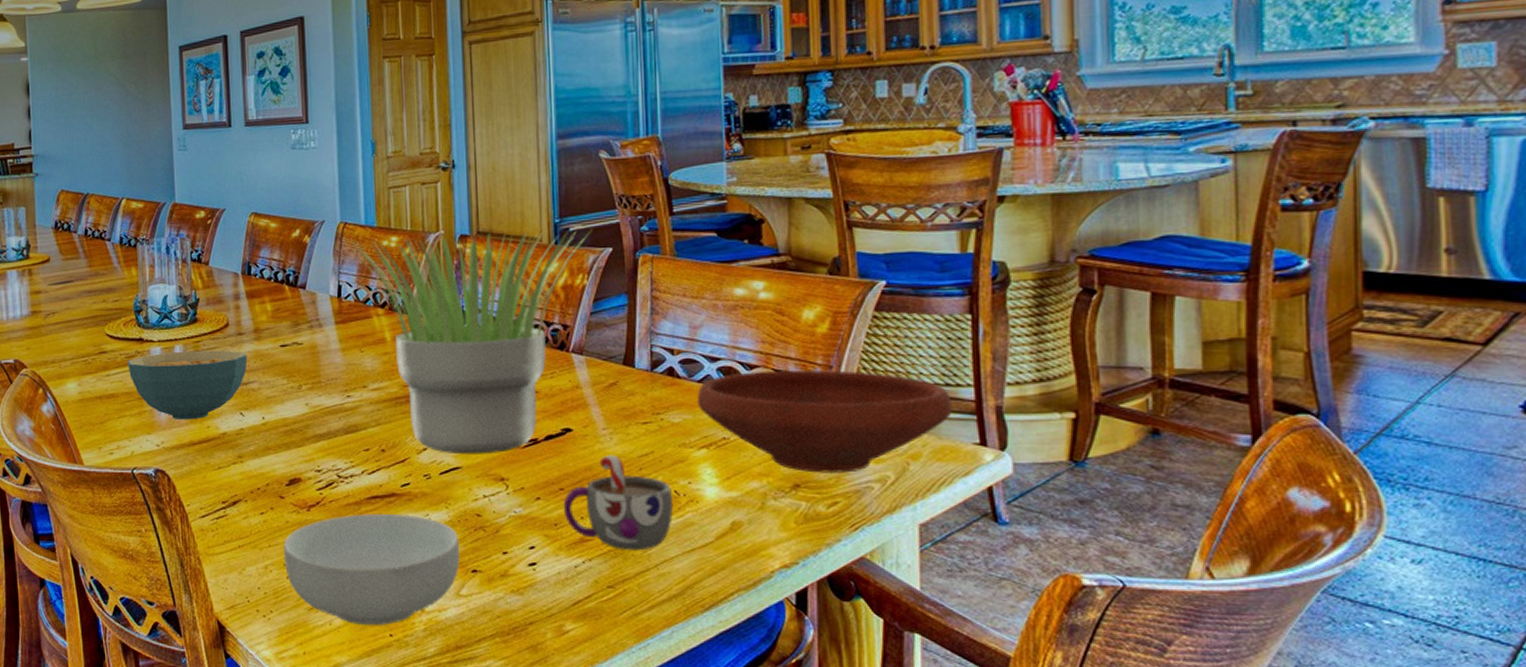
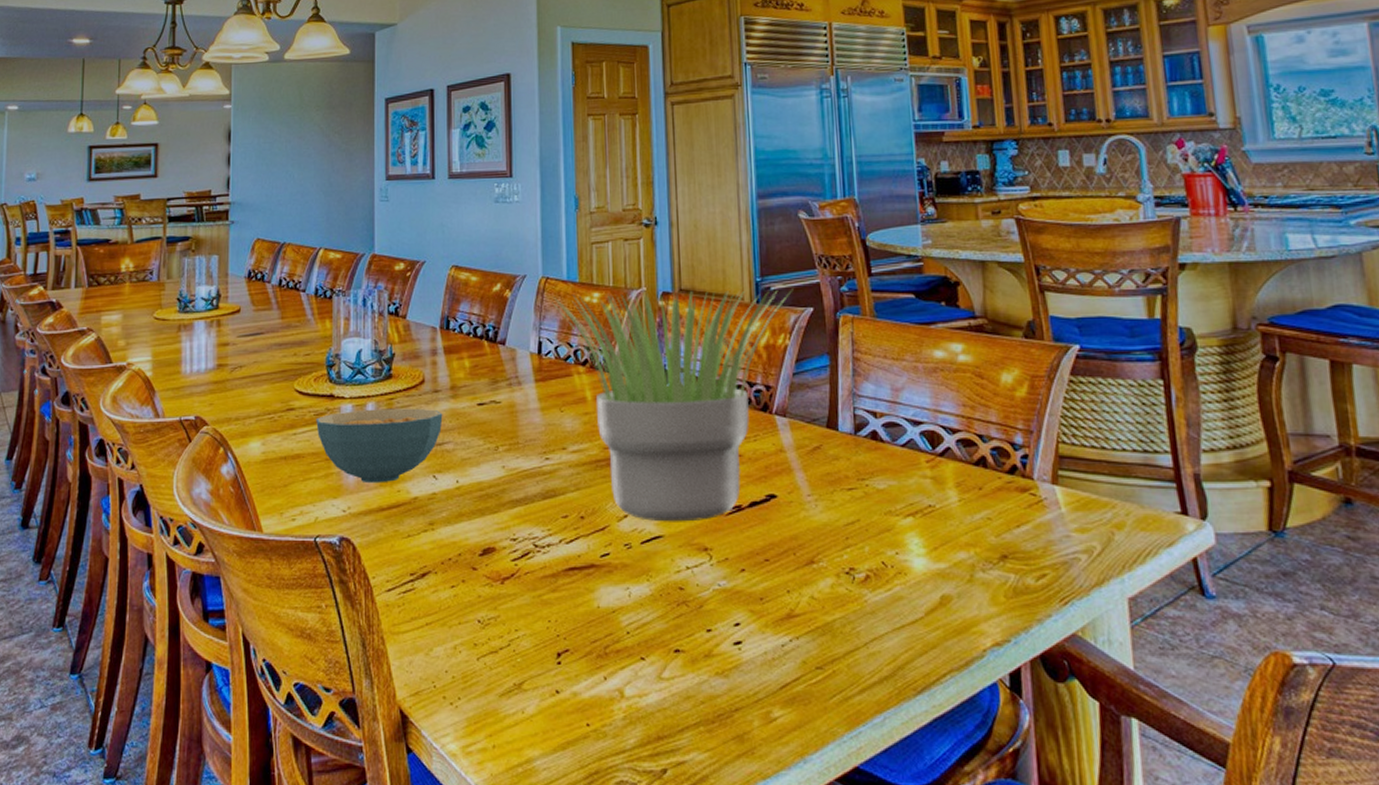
cereal bowl: present [284,514,460,626] -> none [475,588,662,714]
mug: present [563,455,673,551] -> none [768,523,881,627]
bowl: present [696,370,952,473] -> none [901,435,1152,543]

